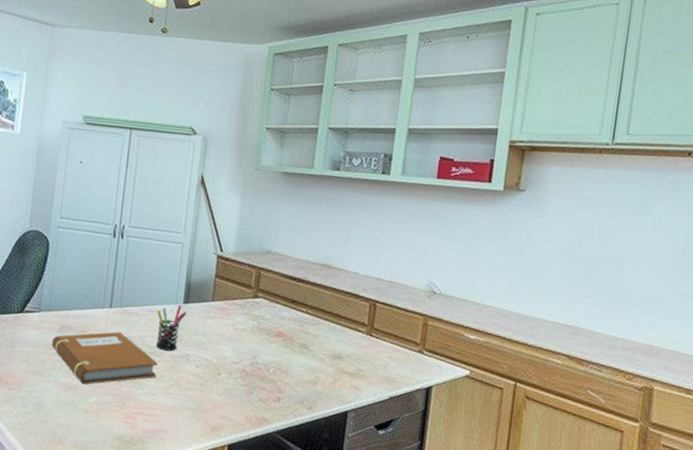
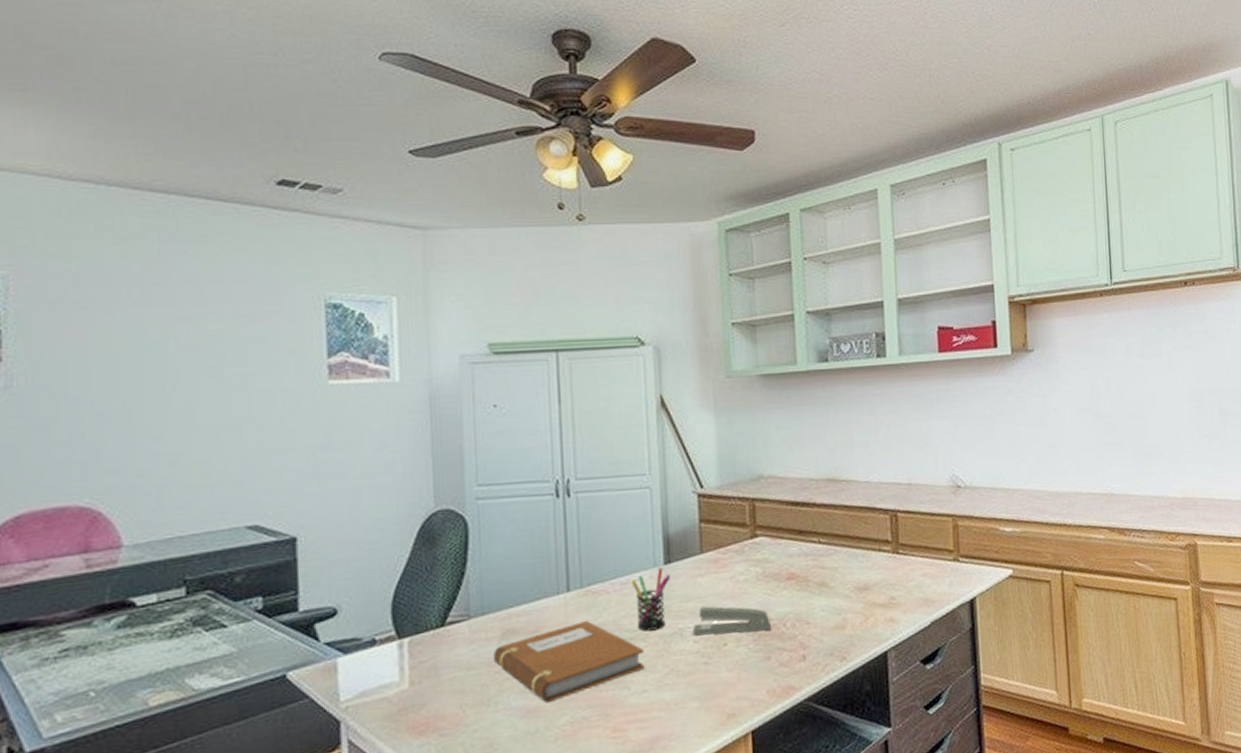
stapler: none [196,341,258,372] -> present [692,606,772,635]

